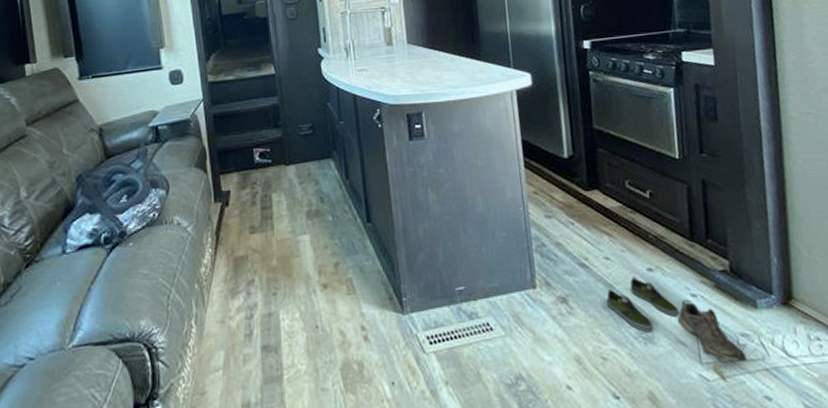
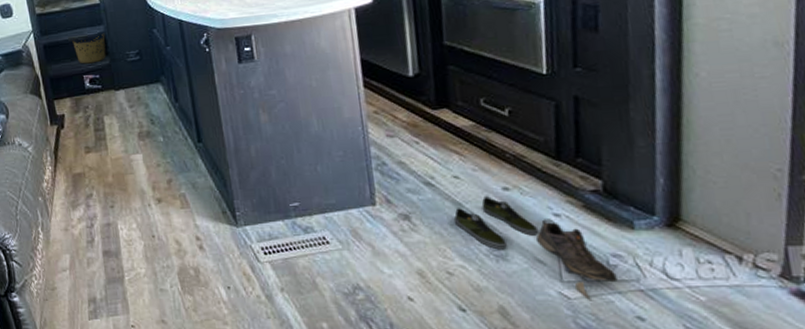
basket: none [244,105,279,137] -> present [72,33,106,64]

